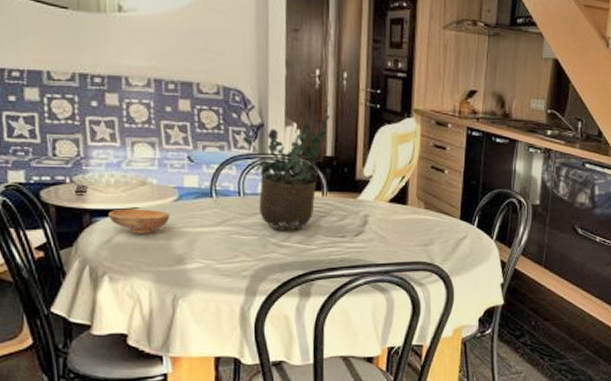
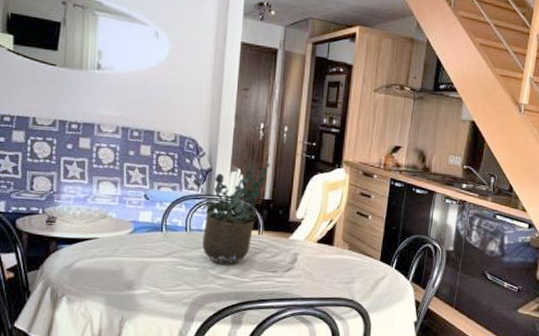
bowl: present [108,209,170,234] -> none [72,238,125,261]

